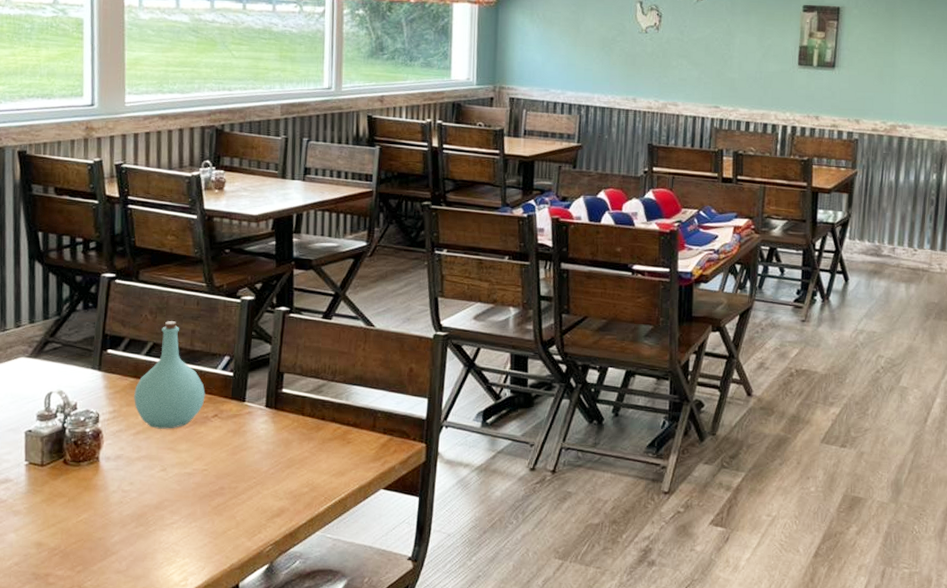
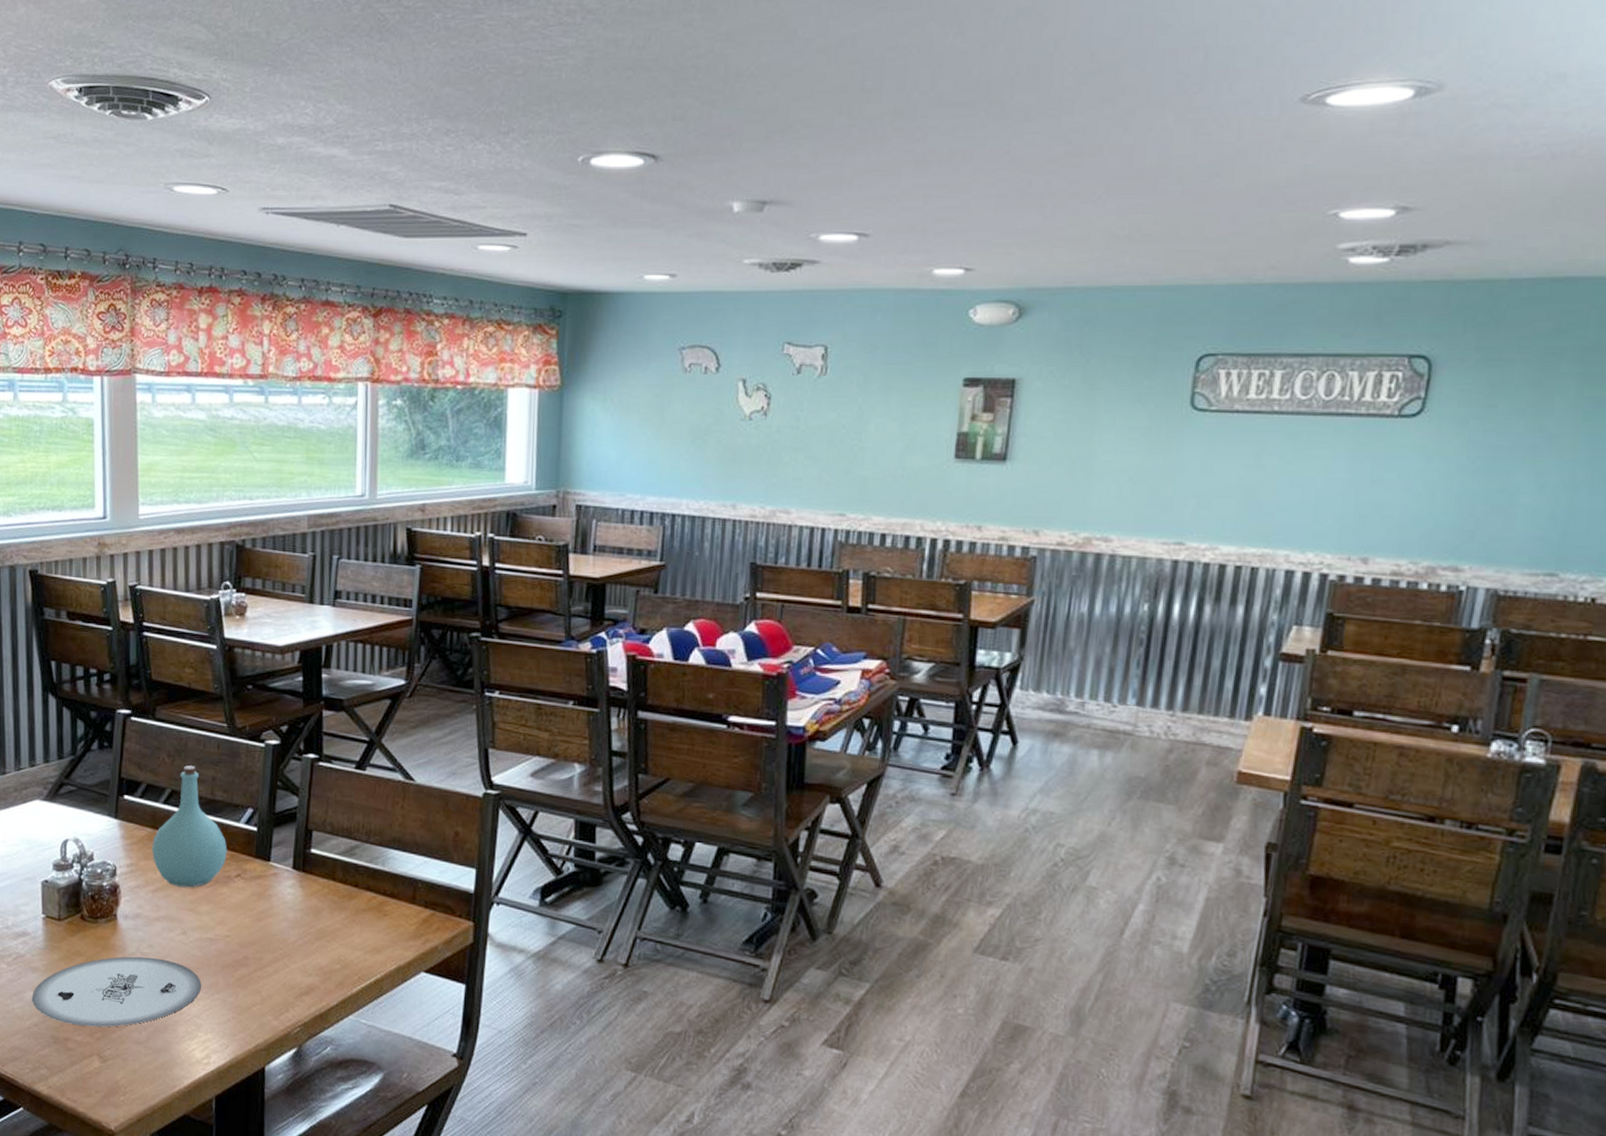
plate: none [13,493,180,561] -> present [32,956,201,1027]

